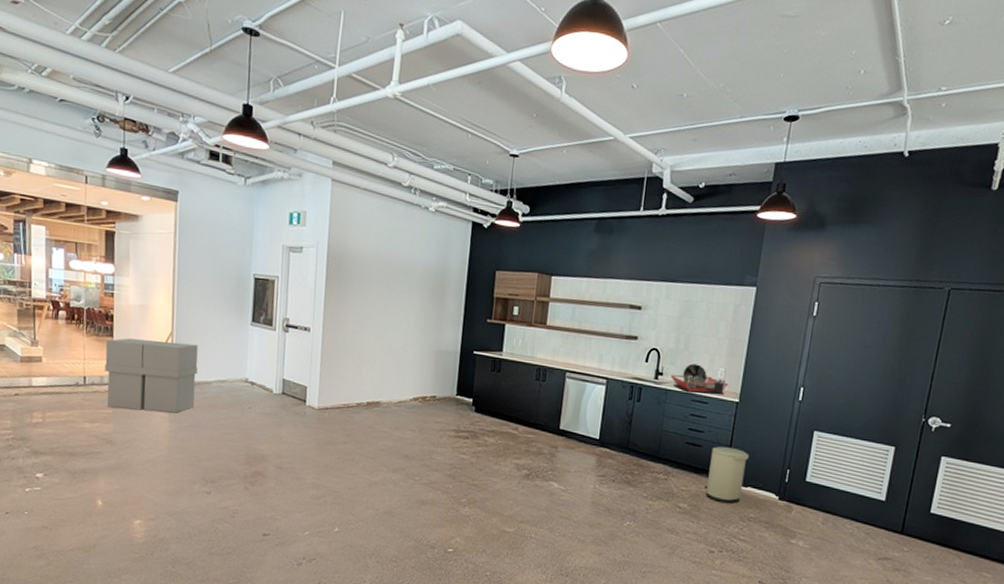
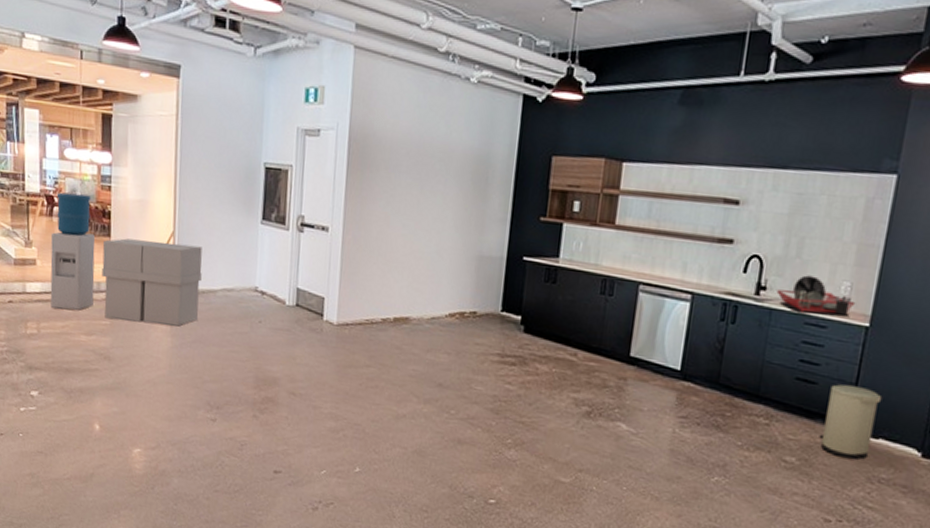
water cooler: none [55,298,99,402] -> present [50,192,96,311]

